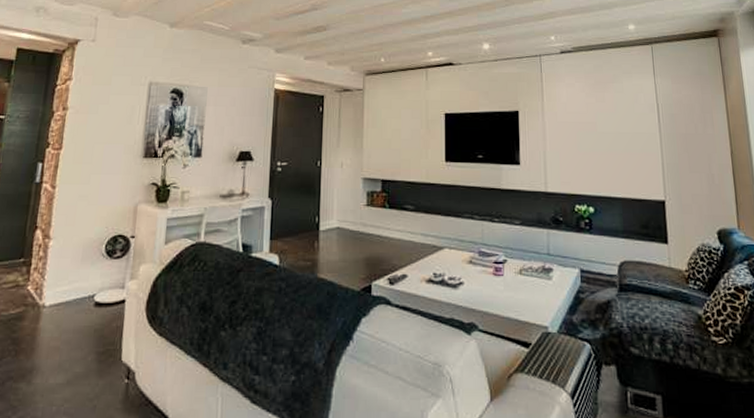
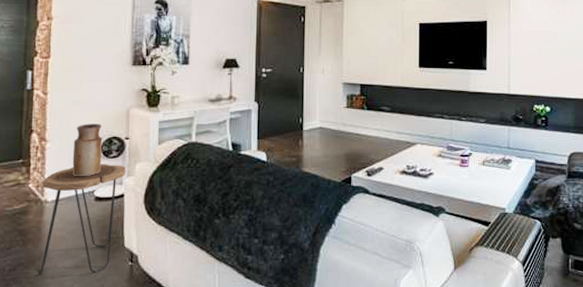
side table: none [29,265,129,391] -> present [40,164,126,275]
vase: none [73,220,108,279] -> present [72,124,103,177]

